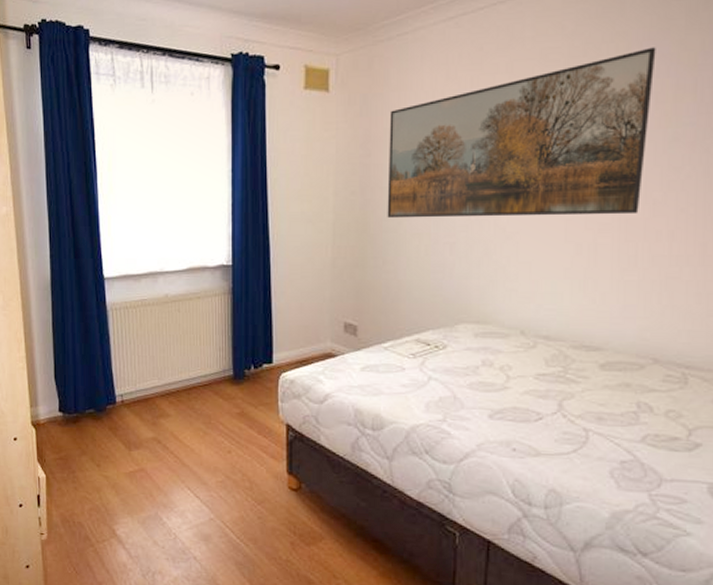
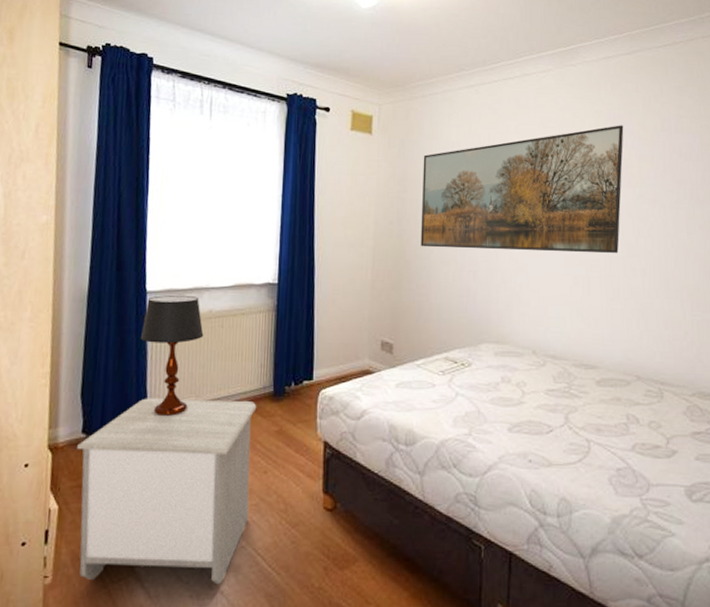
nightstand: none [56,379,218,551] -> present [77,397,257,585]
table lamp: none [102,280,162,398] -> present [140,294,204,417]

